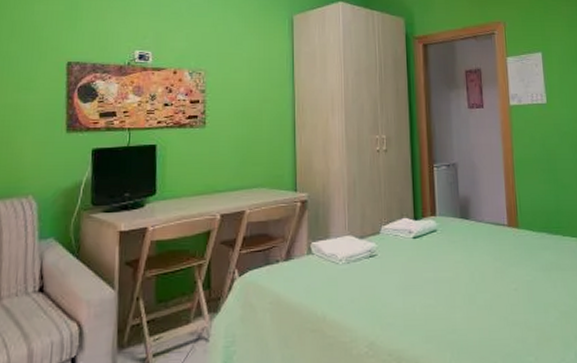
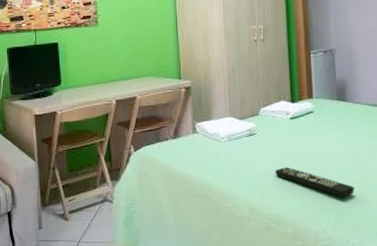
remote control: none [396,293,479,327] -> present [274,167,354,197]

